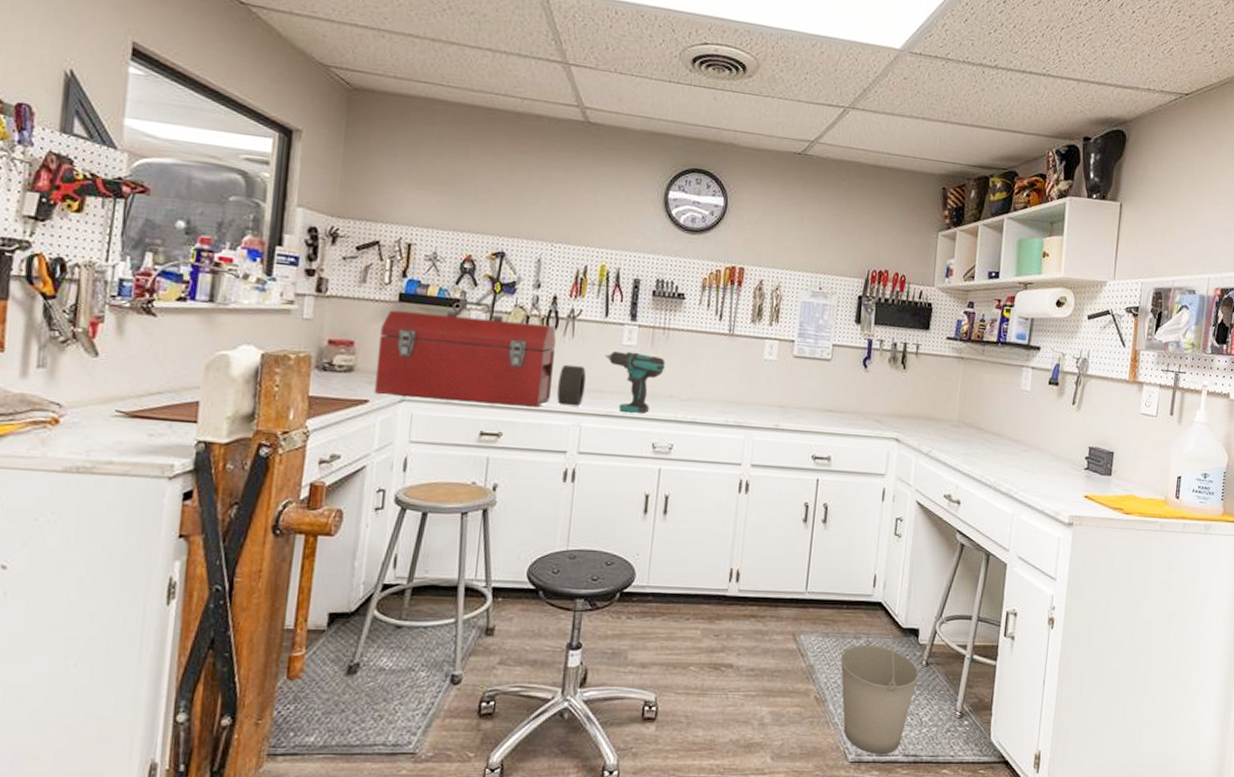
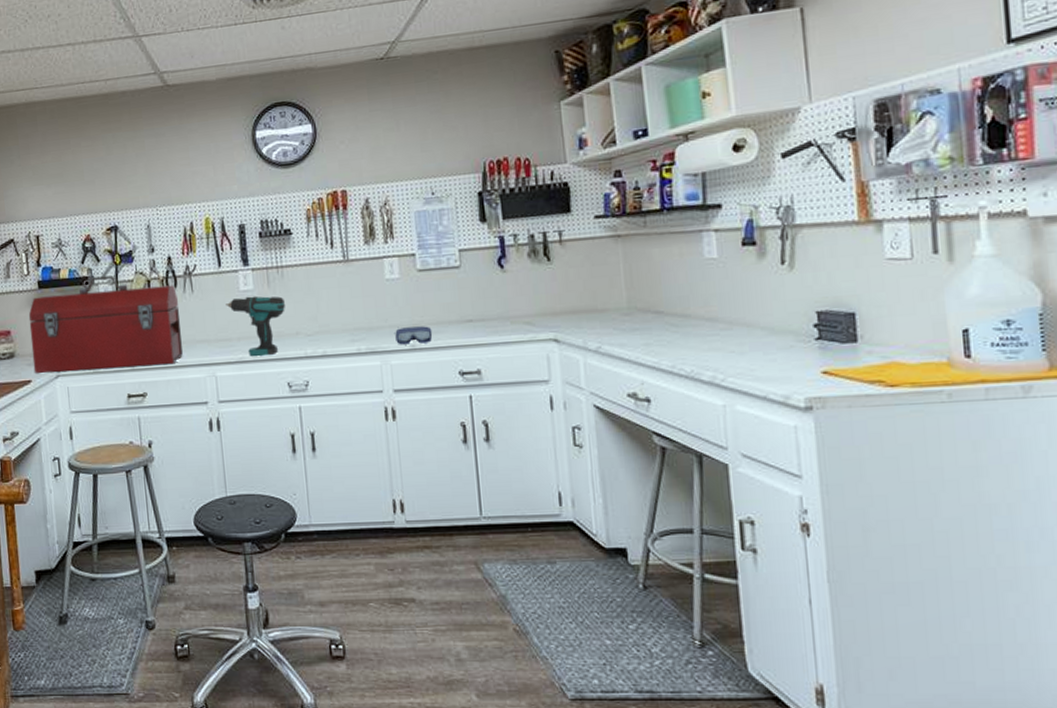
duct tape: present [557,364,586,407] -> none [187,318,214,359]
goggles: none [761,405,796,425] -> present [394,326,433,345]
bucket: present [841,614,919,754] -> none [536,535,637,690]

